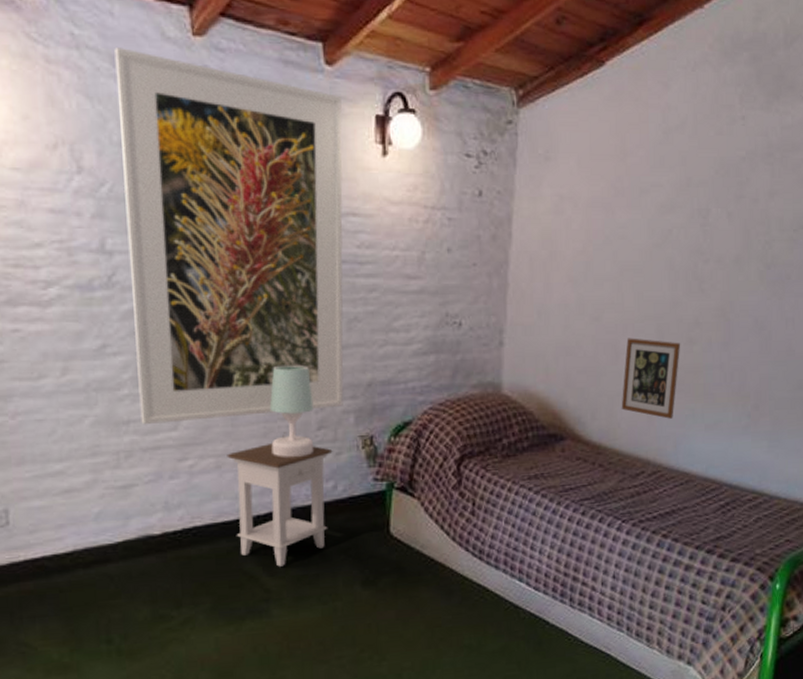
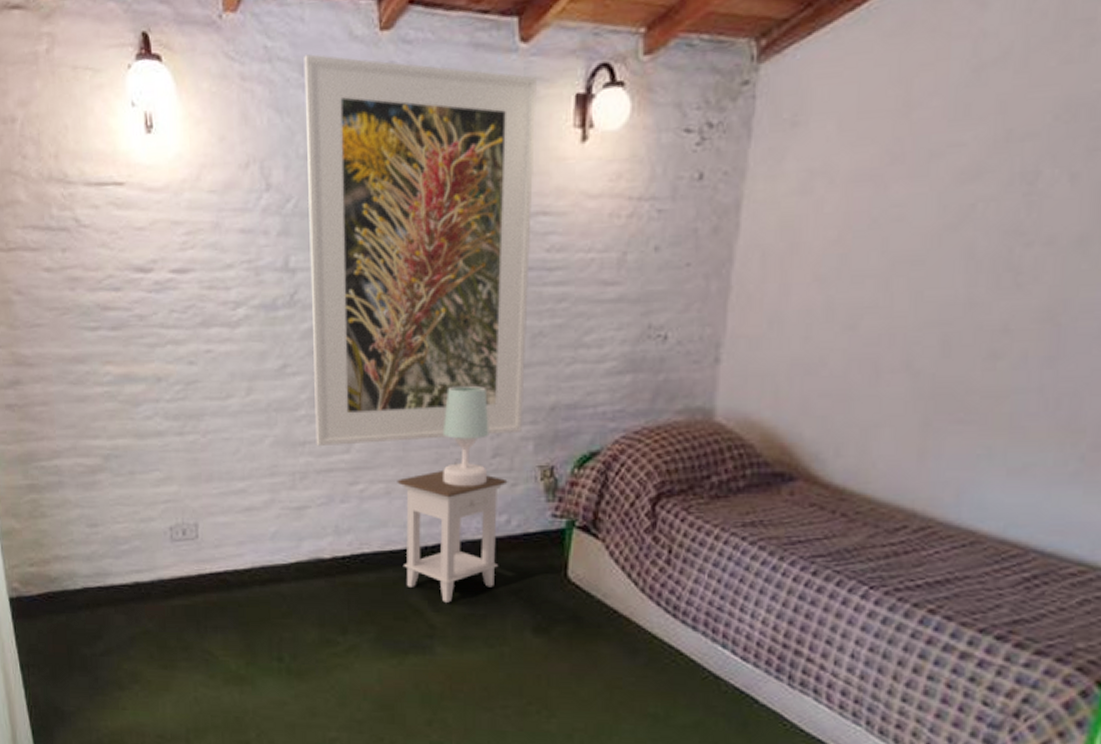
picture frame: present [621,338,681,419] -> none [879,351,978,459]

